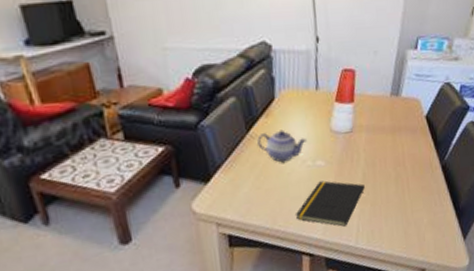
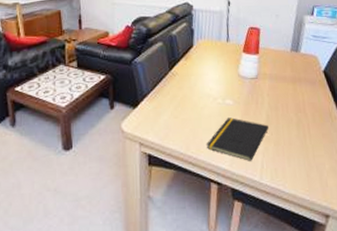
teapot: present [257,130,308,163] -> none [178,71,219,98]

